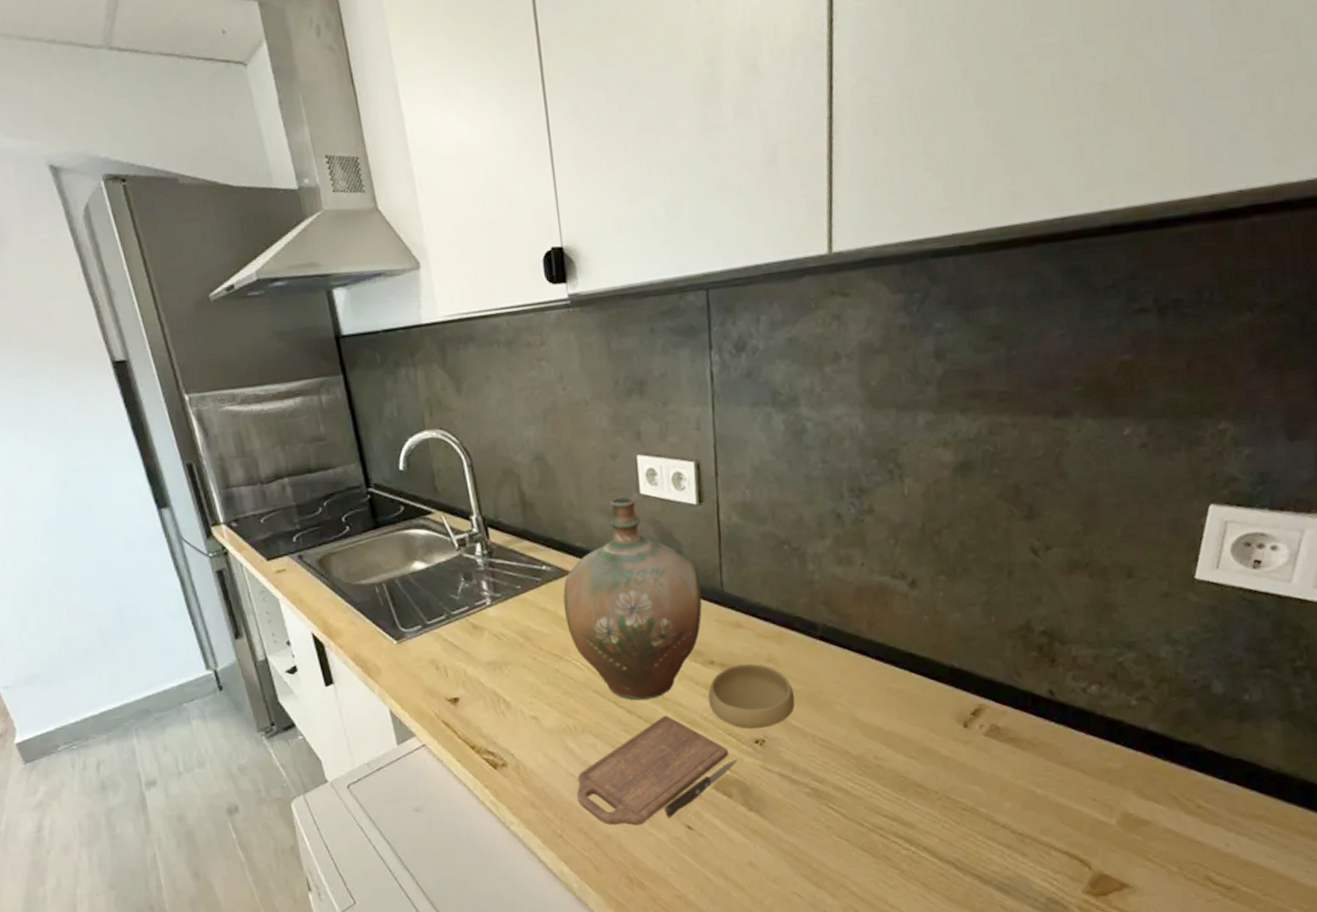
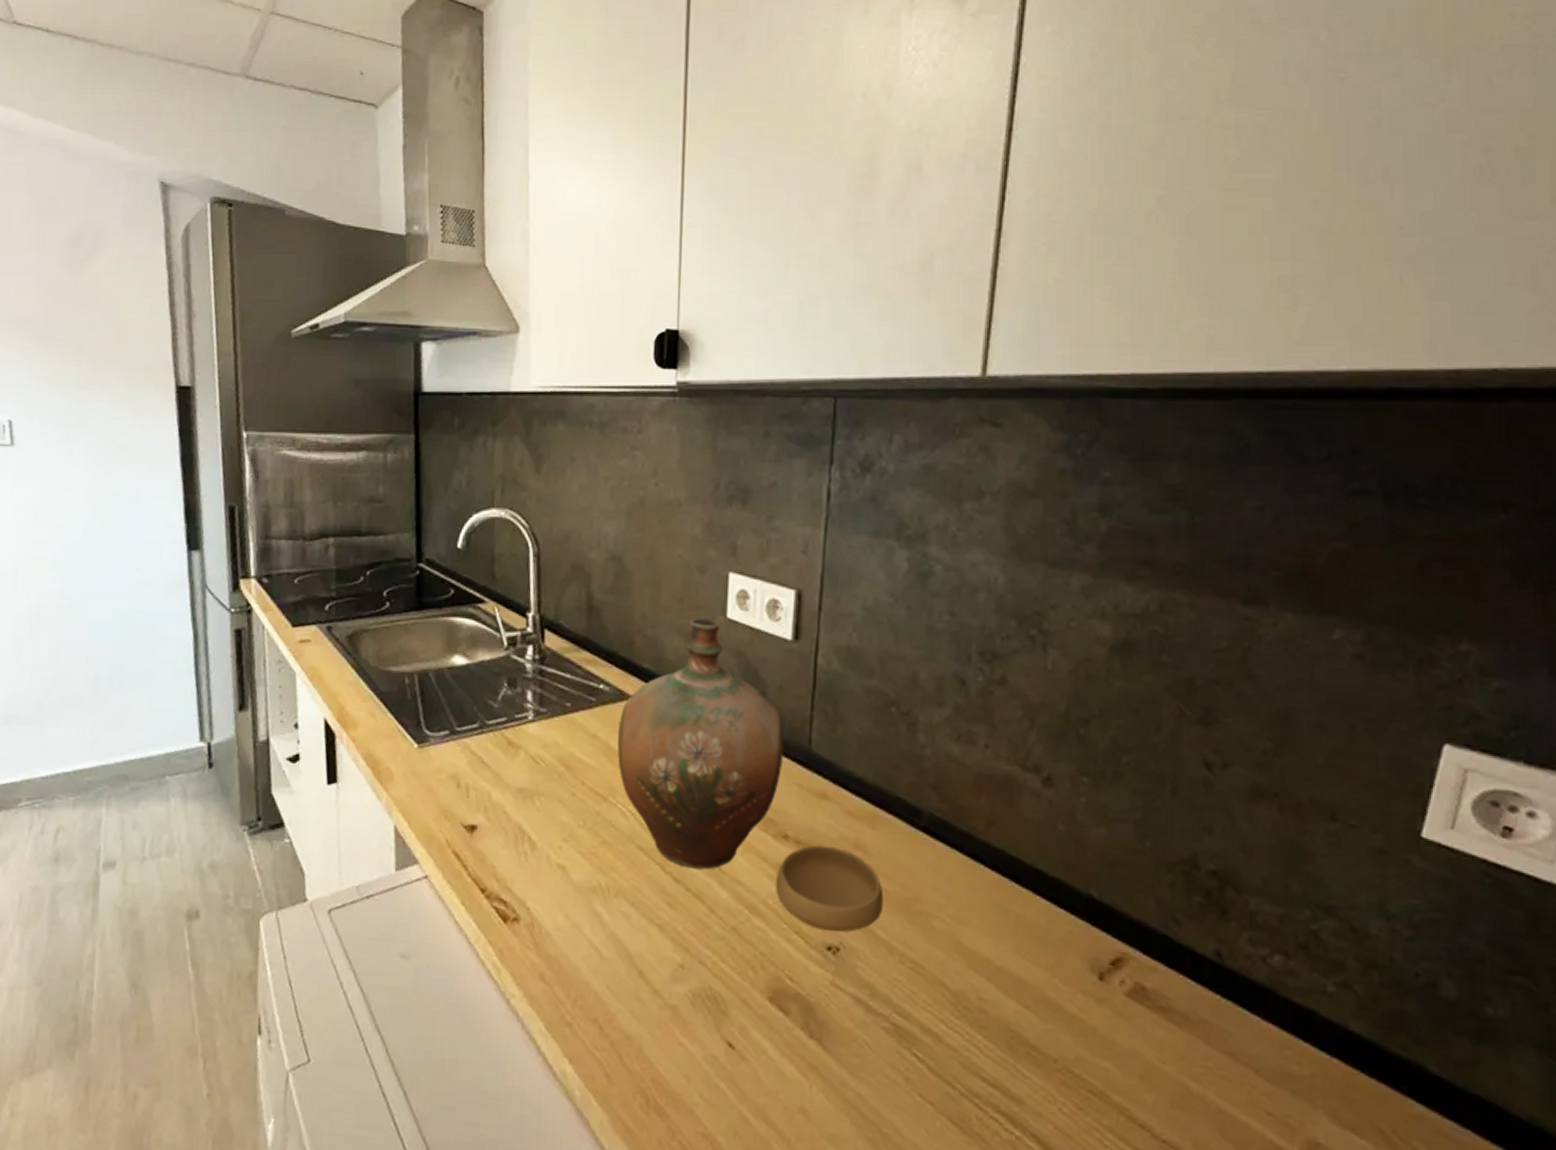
cutting board: present [577,716,728,826] -> none [597,894,791,1030]
kitchen knife: present [664,758,738,819] -> none [702,965,802,1028]

